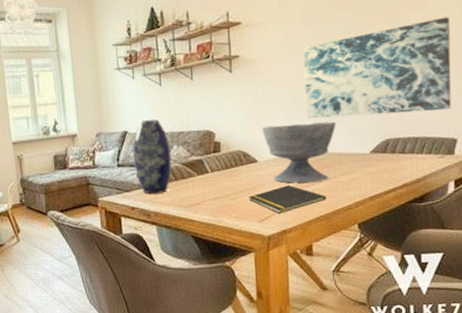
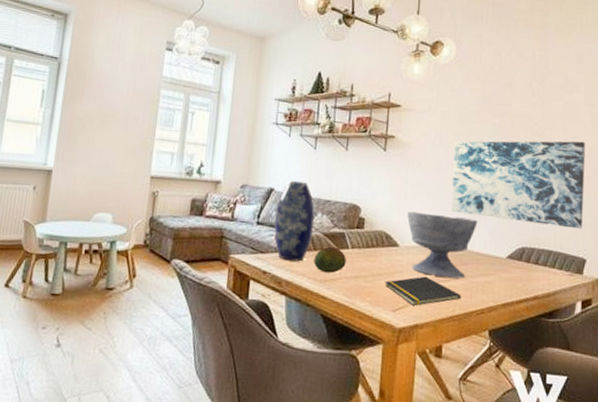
fruit: none [177,173,208,199] -> present [314,246,346,273]

